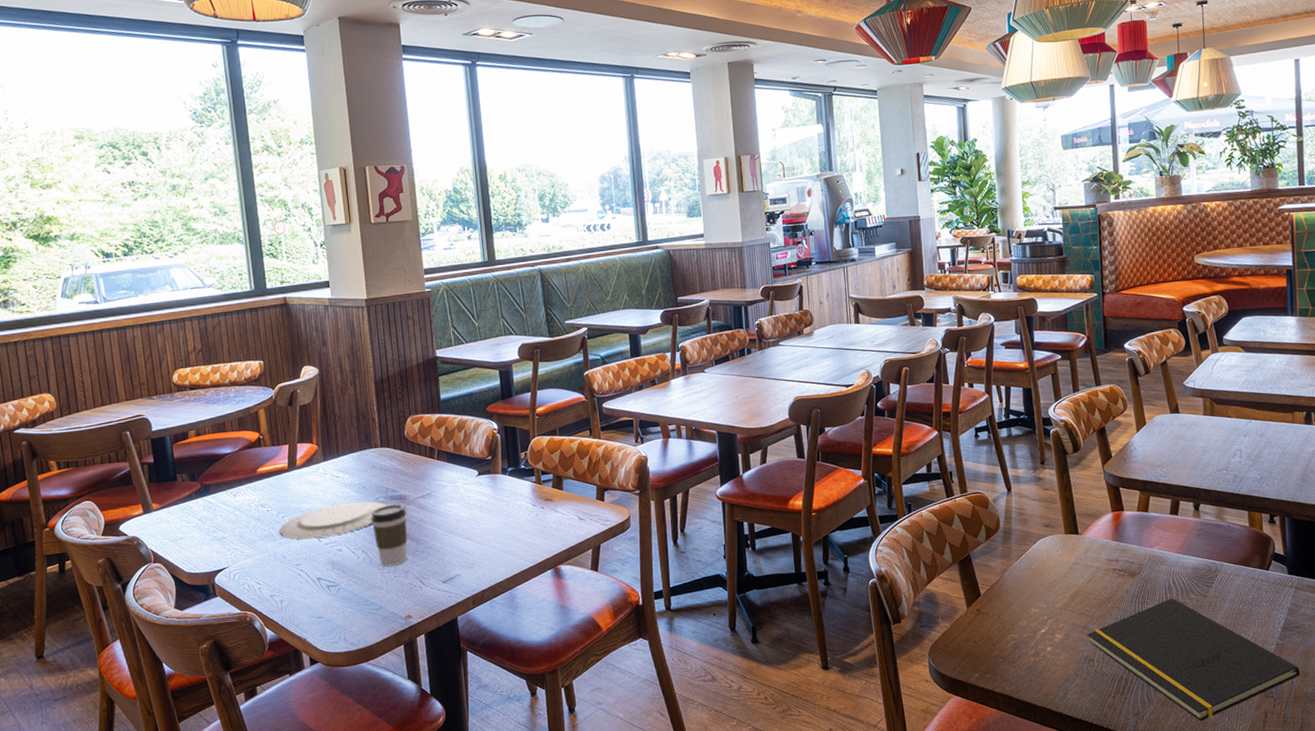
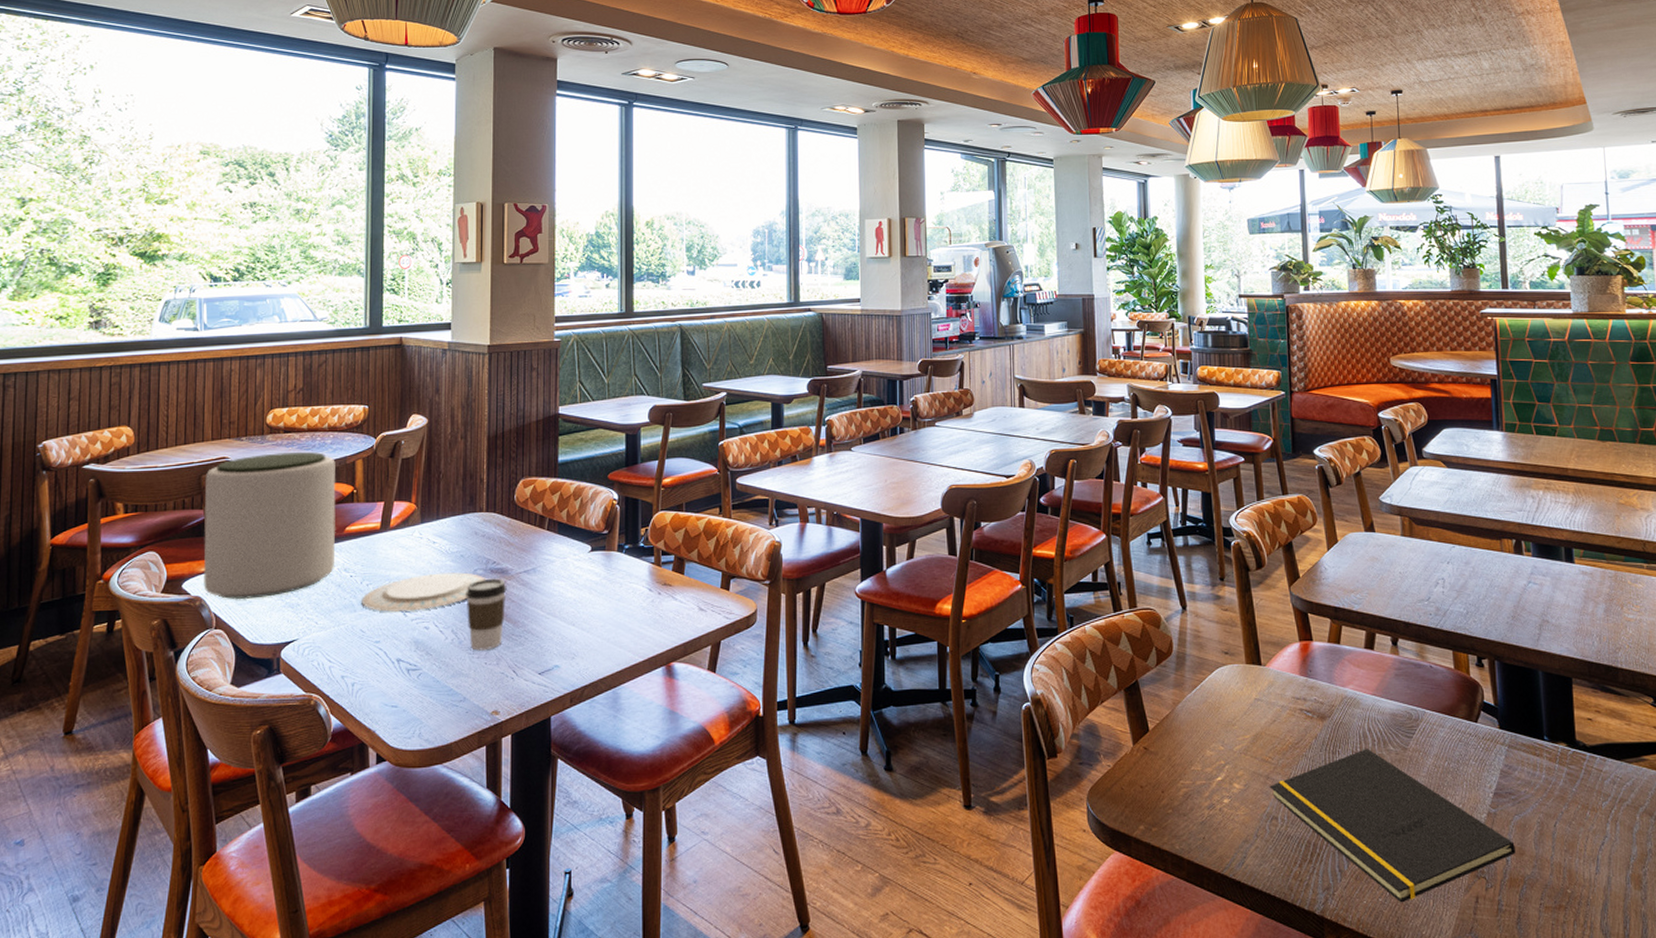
plant pot: none [125,405,252,538] -> present [203,452,336,600]

